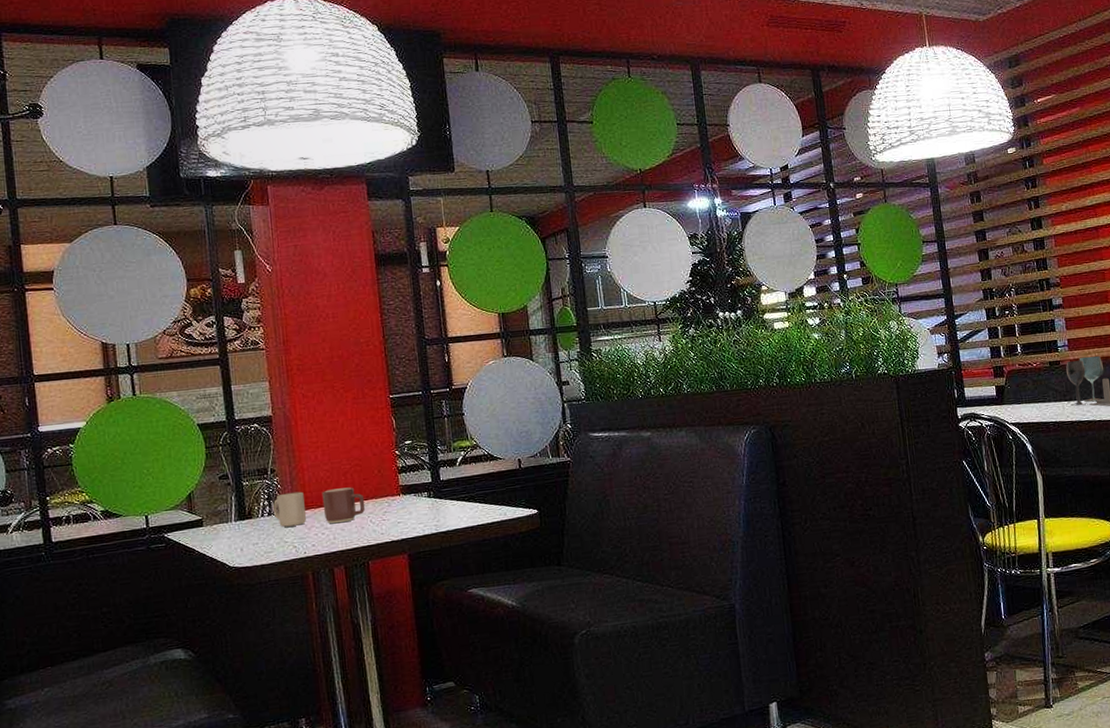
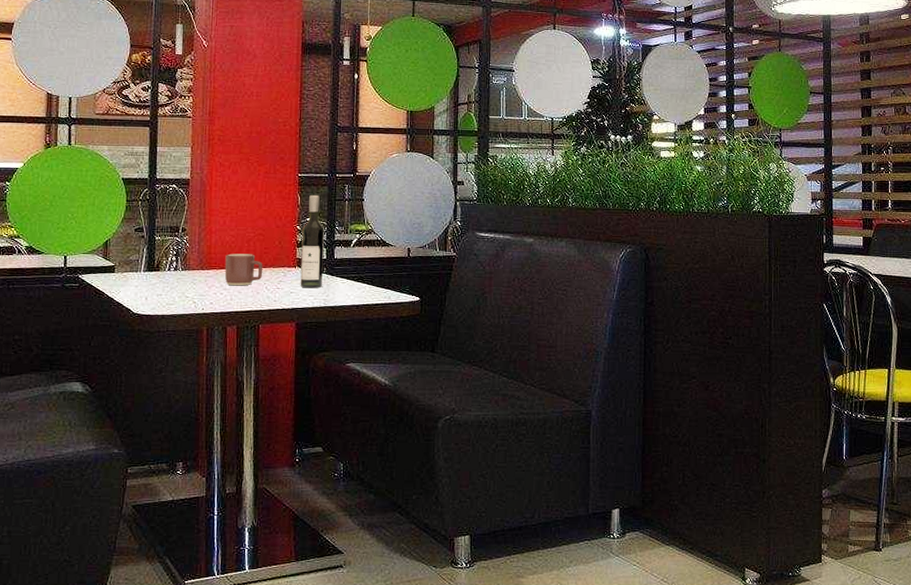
cup: present [273,491,306,527] -> none [180,252,209,283]
bottle: none [401,415,431,517] -> present [300,194,324,289]

